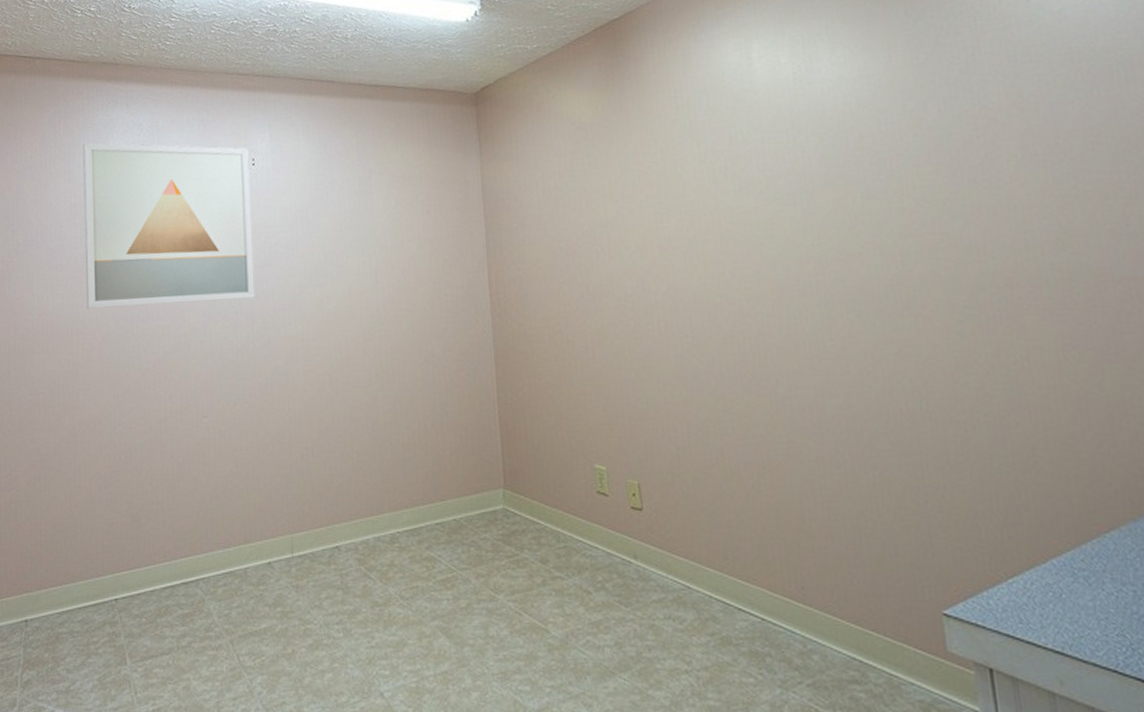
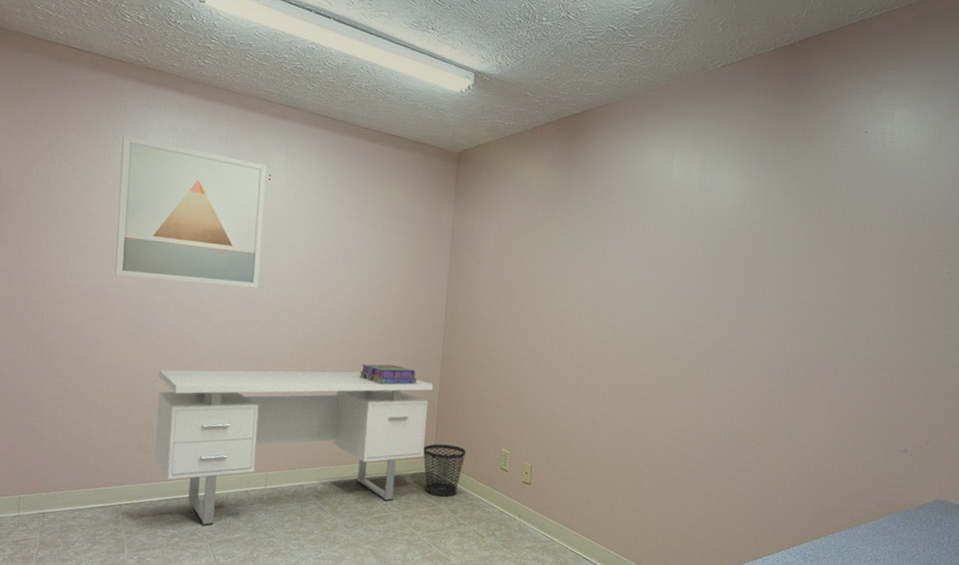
desk: none [148,385,492,616] -> present [154,369,434,525]
stack of books: none [391,370,467,399] -> present [359,364,417,385]
wastebasket: none [489,468,547,541] -> present [423,444,467,497]

